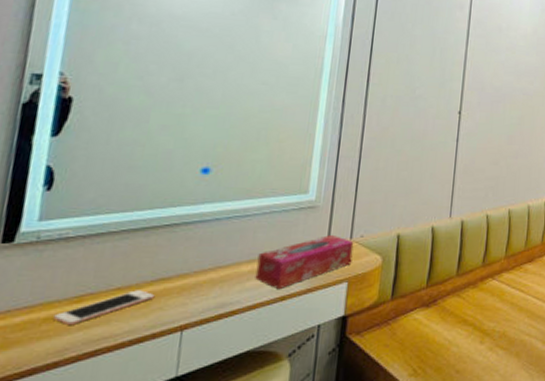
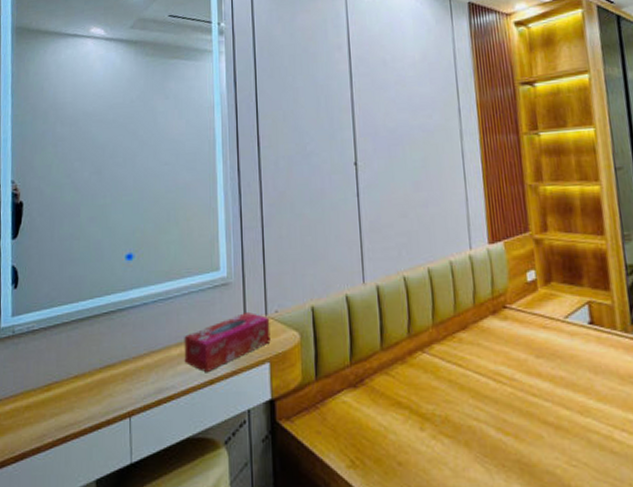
cell phone: present [53,290,155,325] -> none [32,377,105,412]

